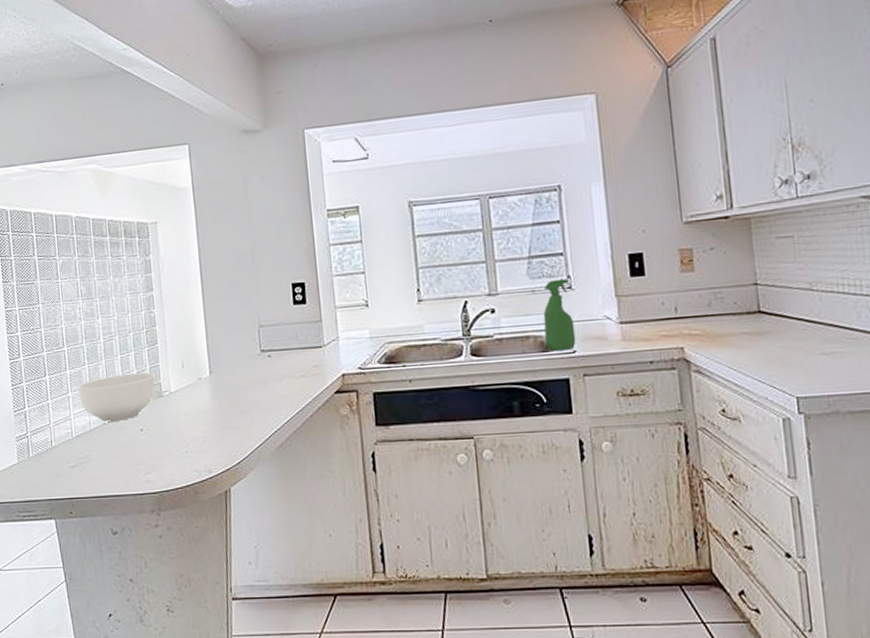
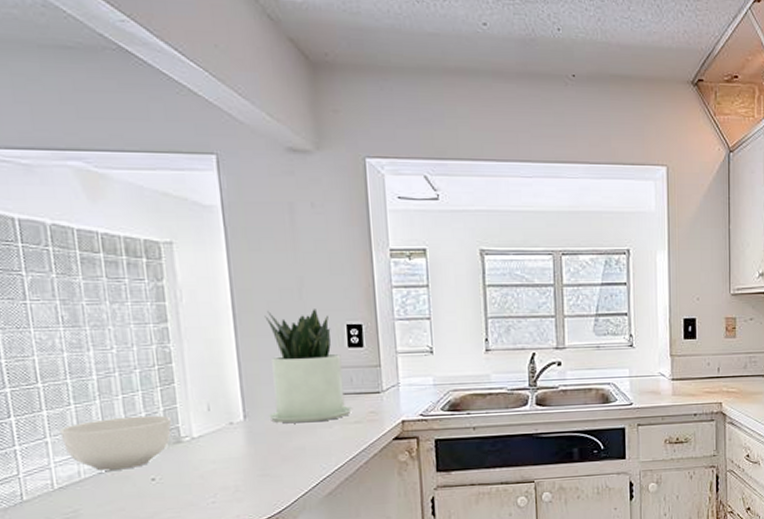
planter: none [225,271,299,379] -> present [264,309,353,424]
spray bottle: present [543,279,576,352] -> none [606,337,633,404]

